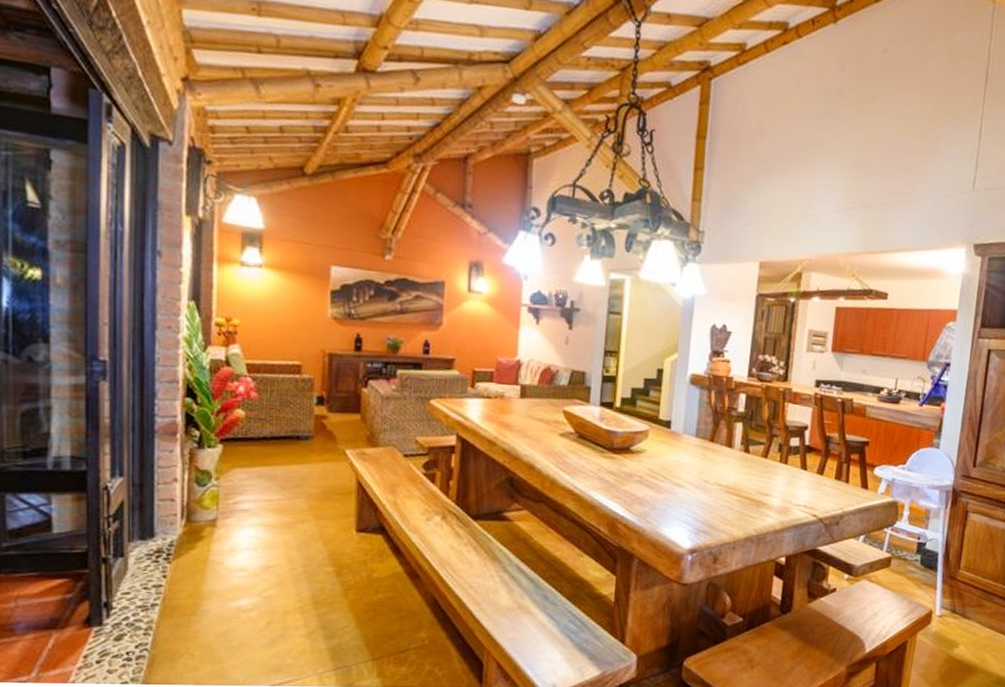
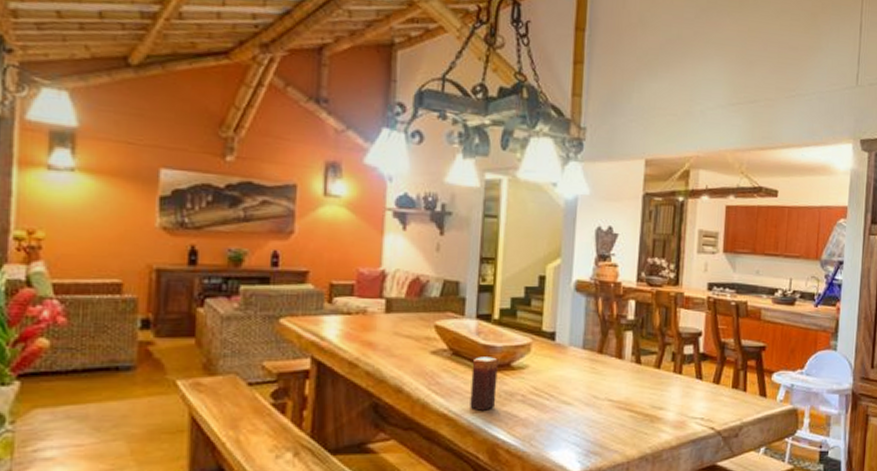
candle: none [593,440,619,489] -> present [470,357,498,410]

